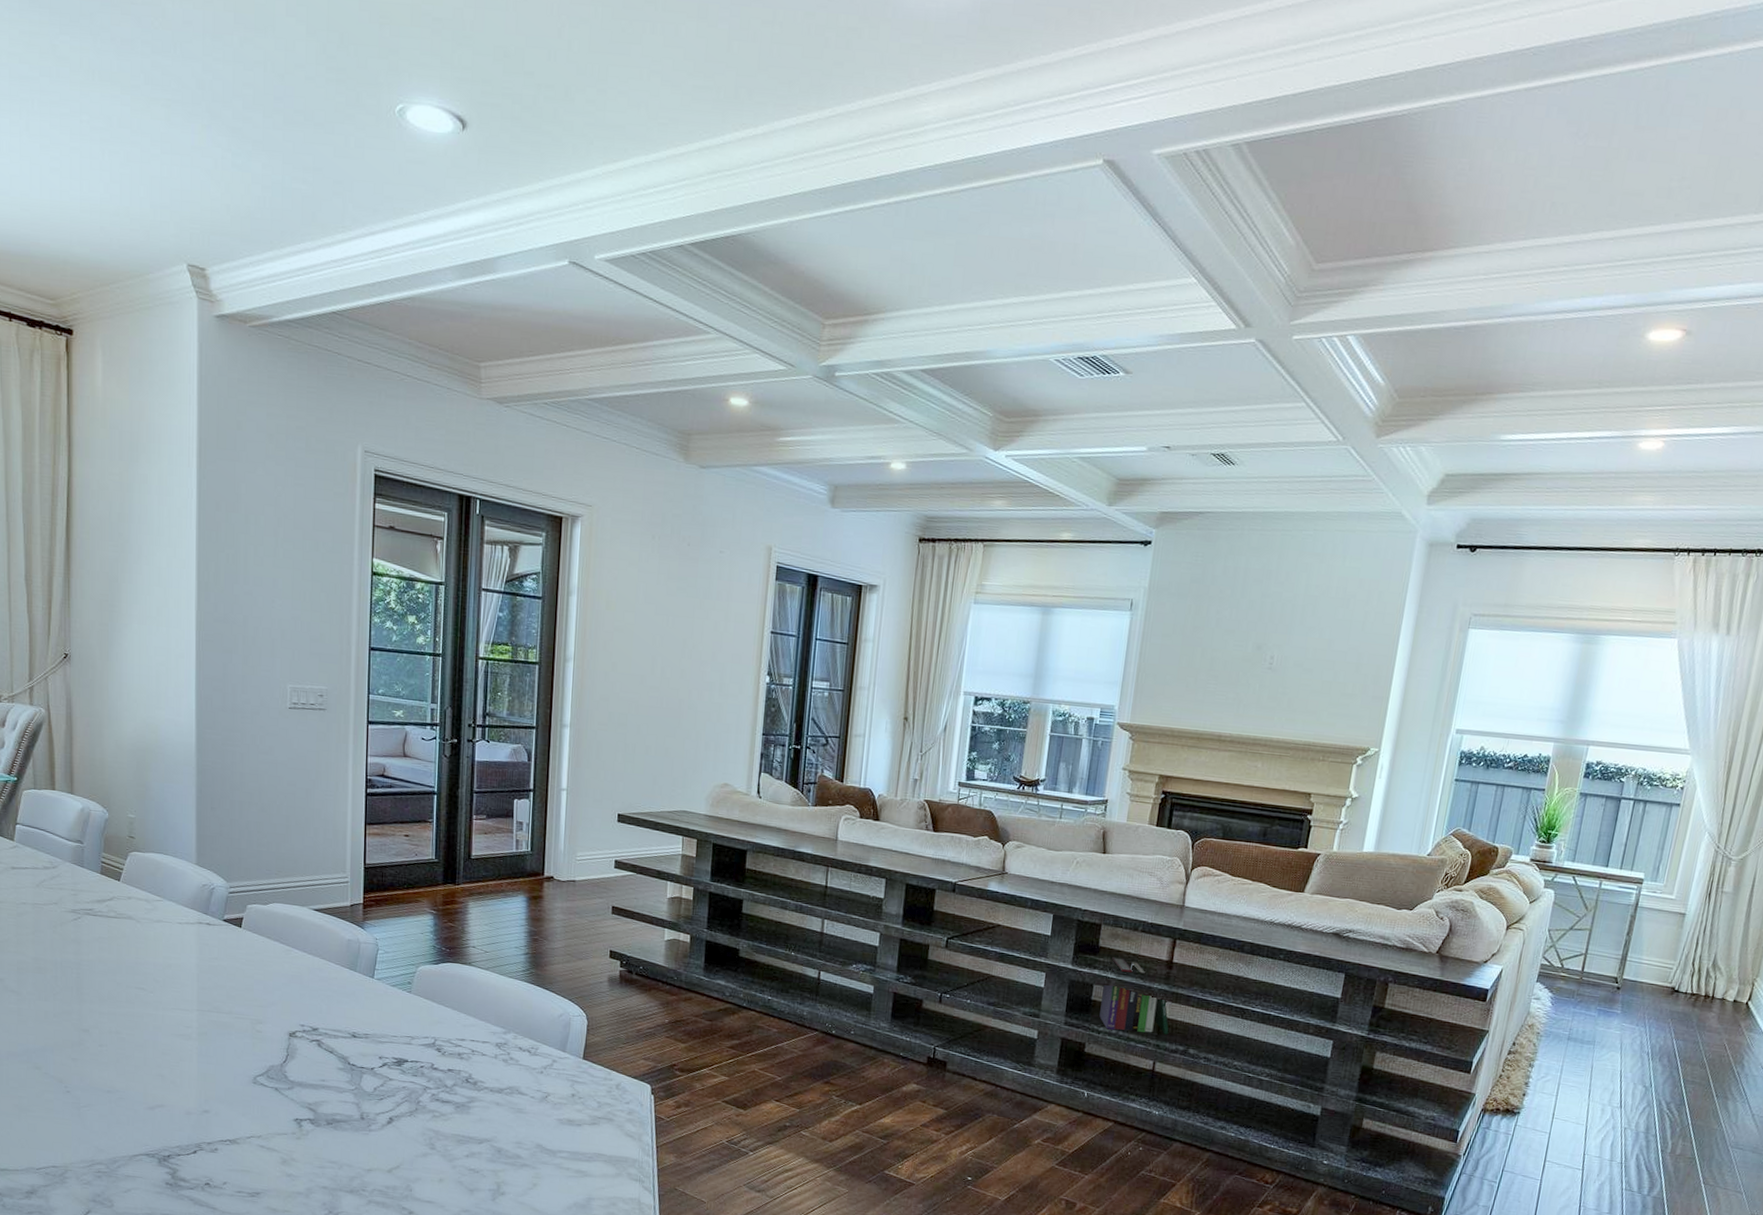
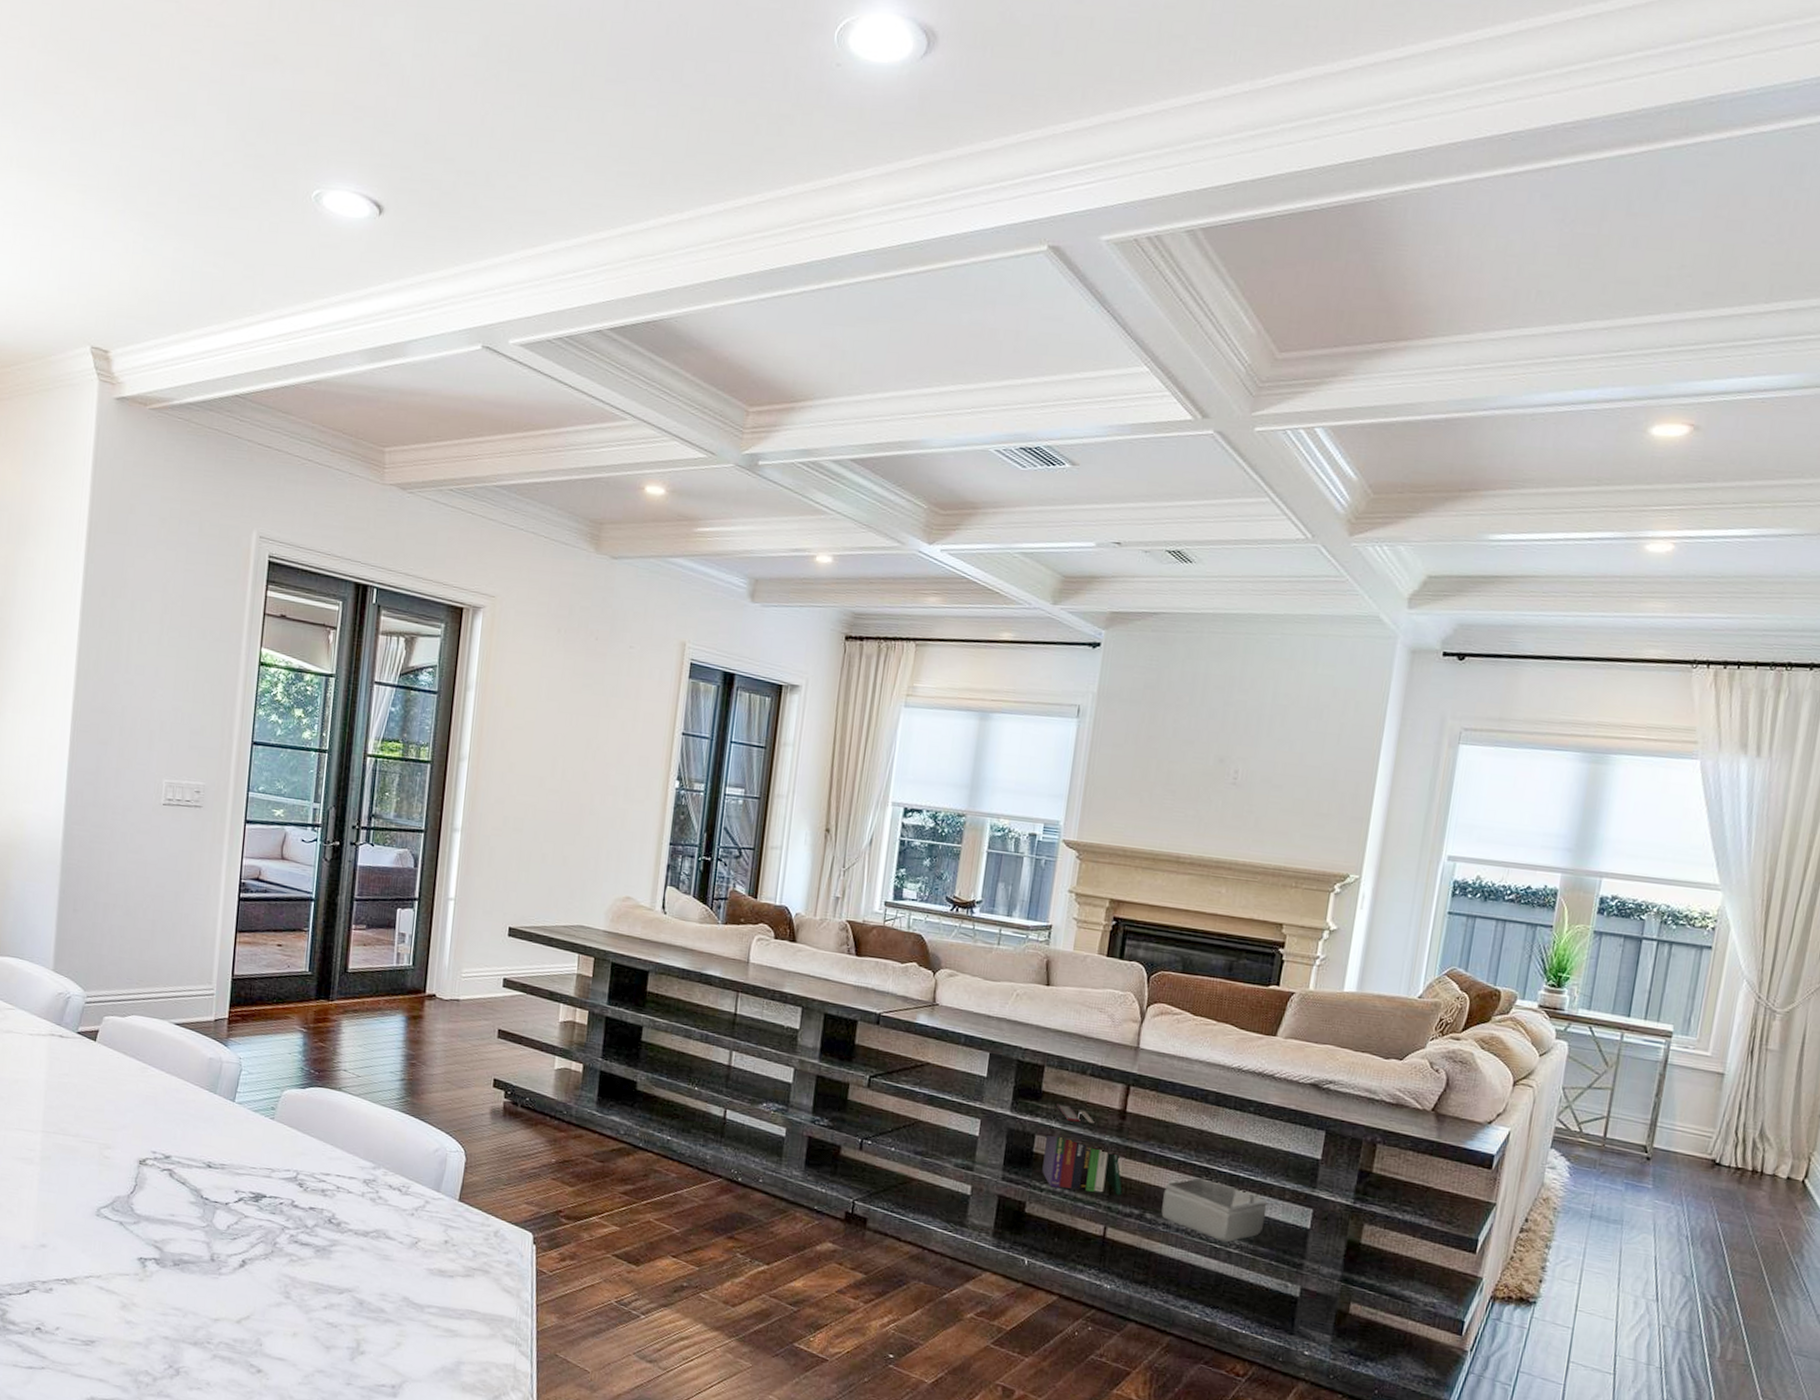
decorative box: none [1203,1016,1294,1072] -> present [1161,1177,1268,1243]

